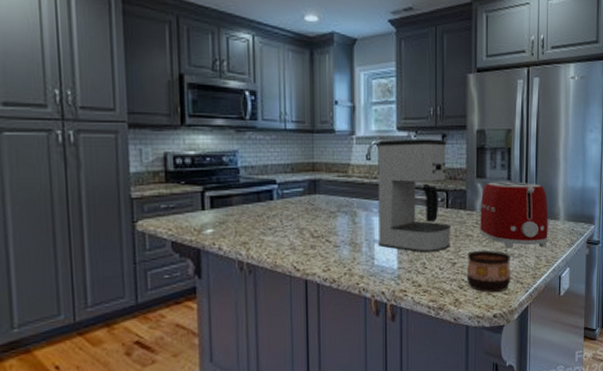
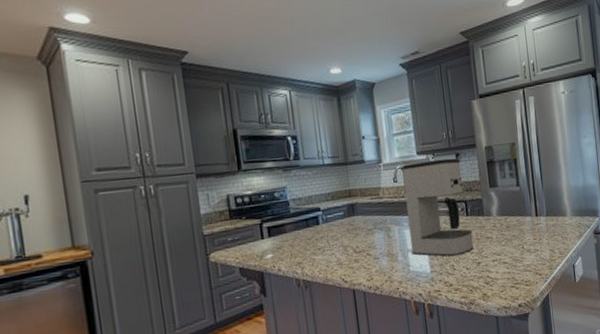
cup: present [466,250,511,293] -> none [490,248,531,286]
toaster: present [480,181,548,248] -> none [495,187,559,245]

